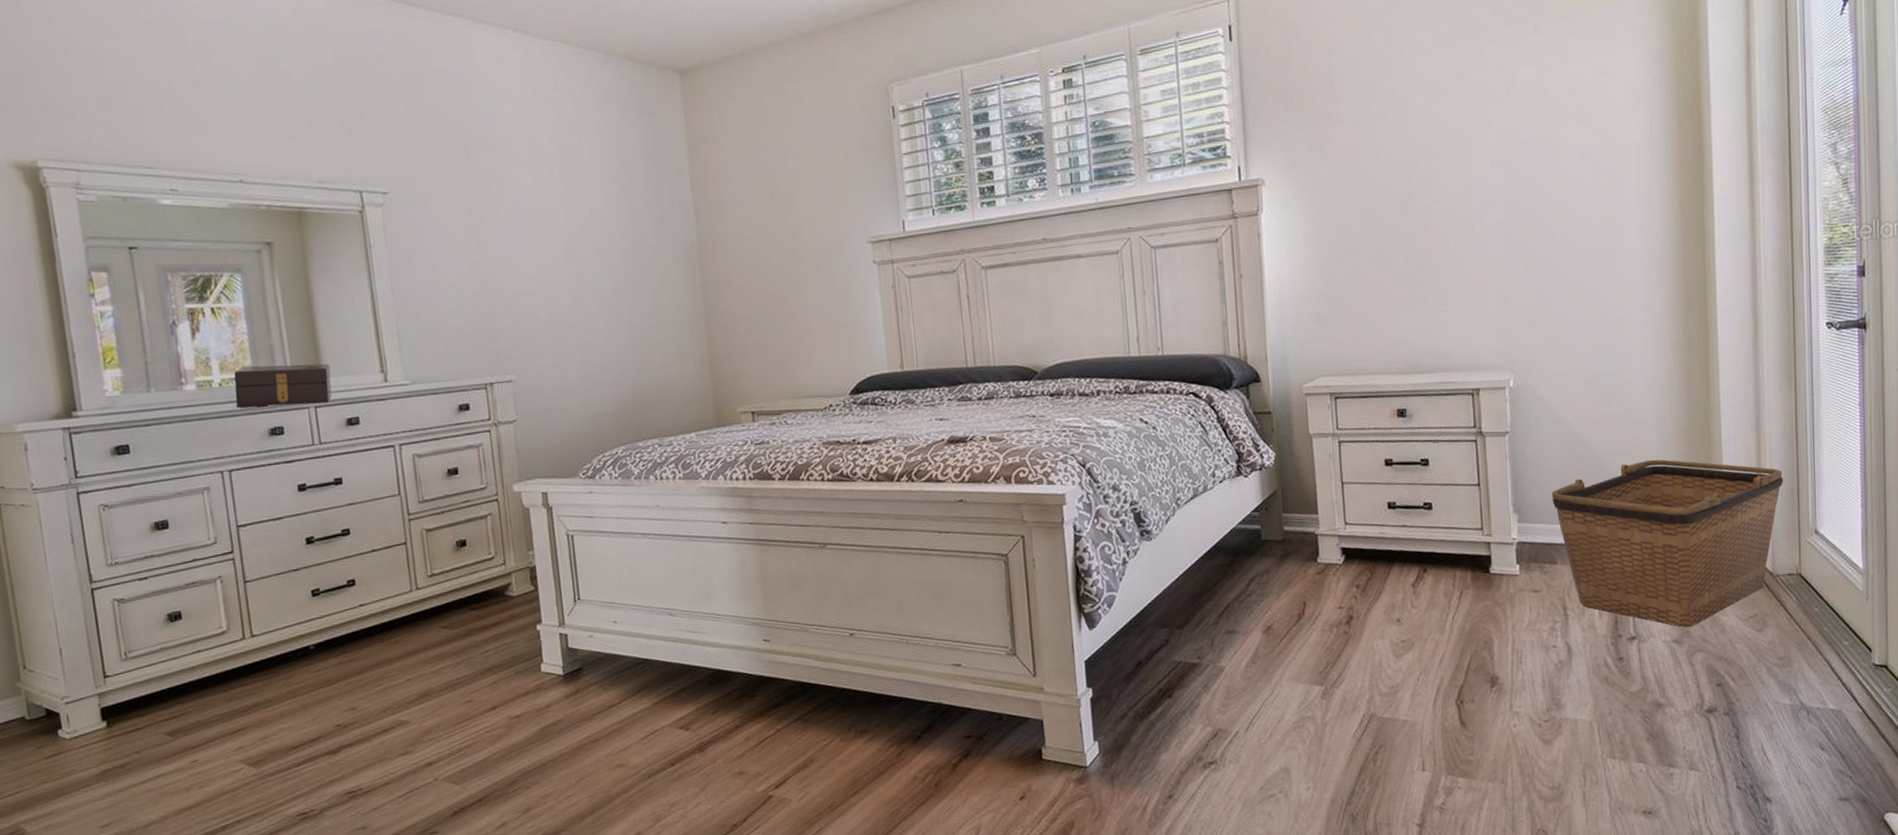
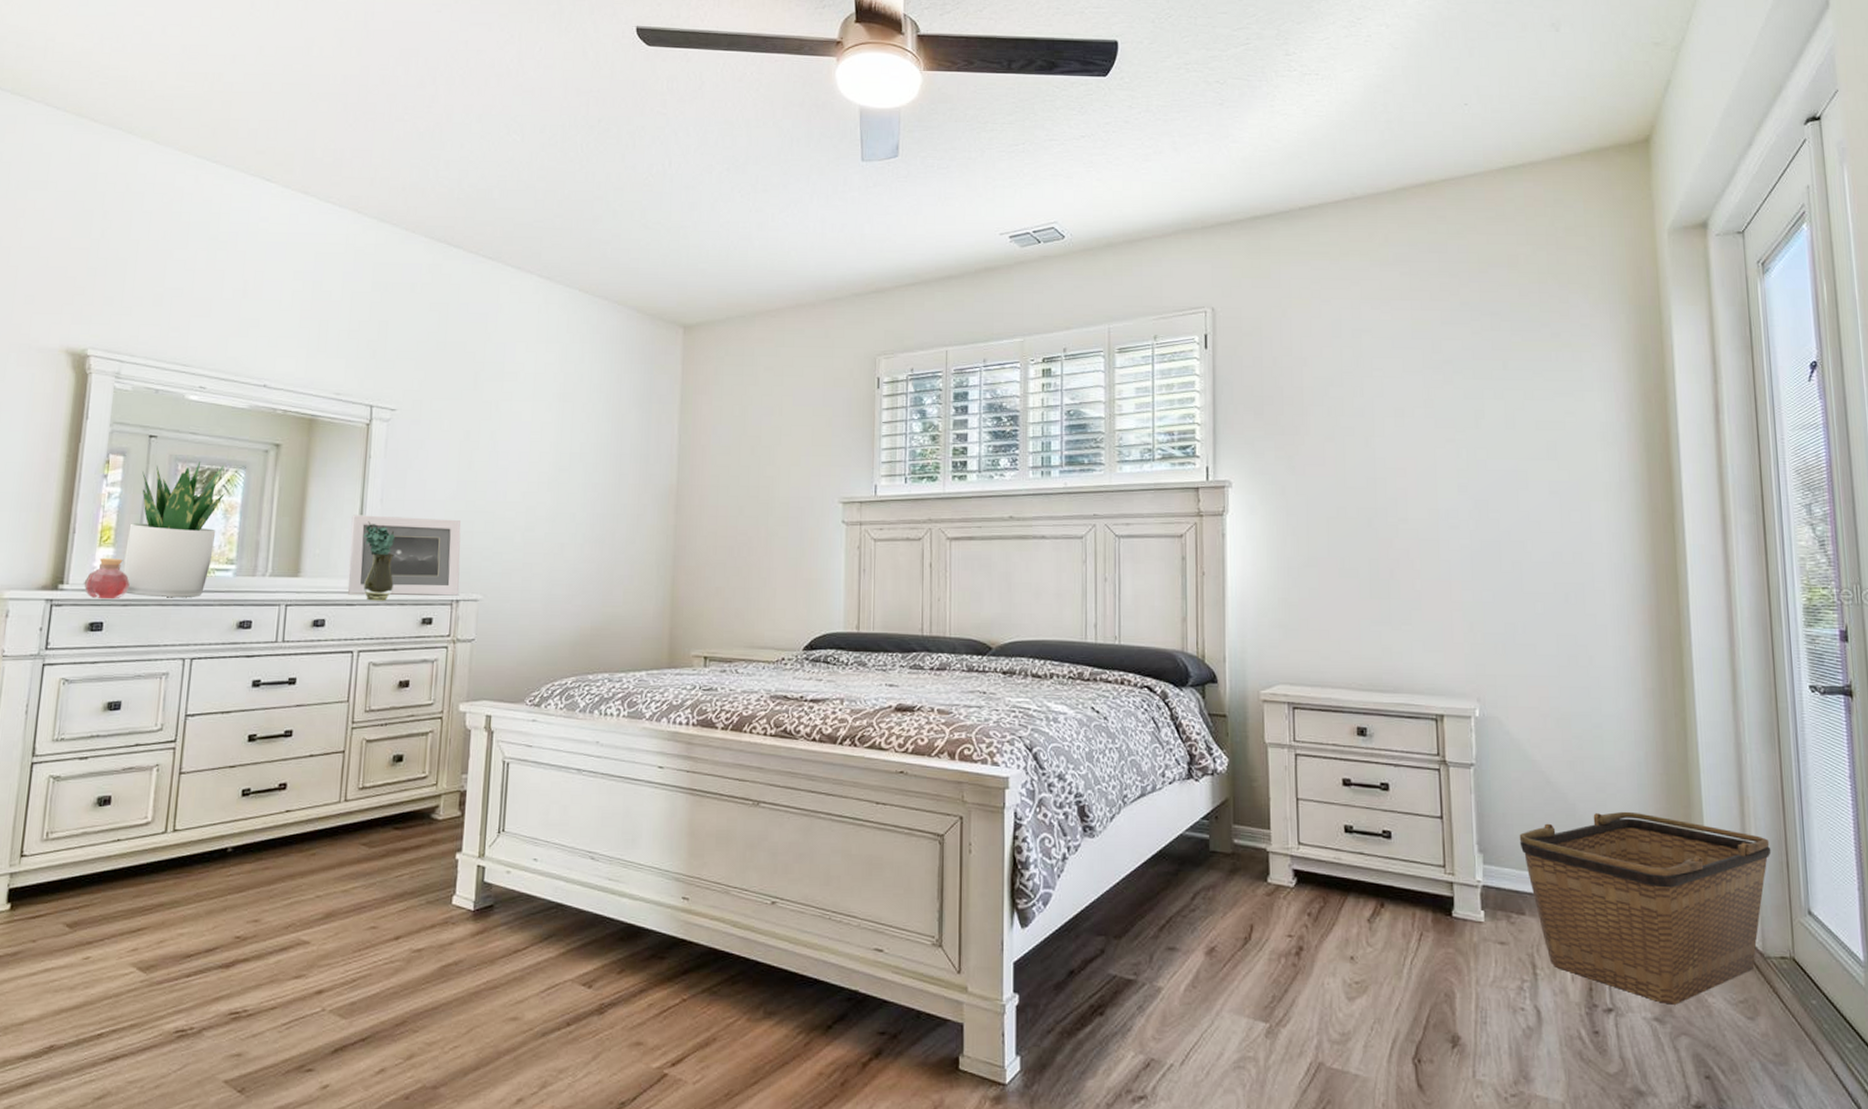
potion bottle: none [98,379,147,423] -> present [84,558,130,600]
planter: none [131,269,227,415] -> present [123,461,225,598]
jewelry box: present [233,363,332,408] -> none [212,558,308,603]
picture frame: none [364,301,492,390] -> present [347,515,461,596]
vase: none [381,313,423,394] -> present [363,521,395,601]

